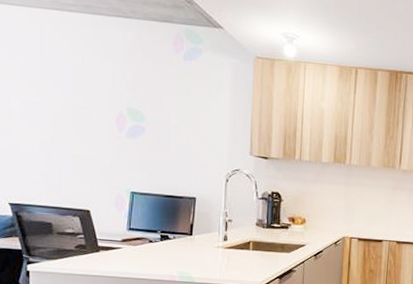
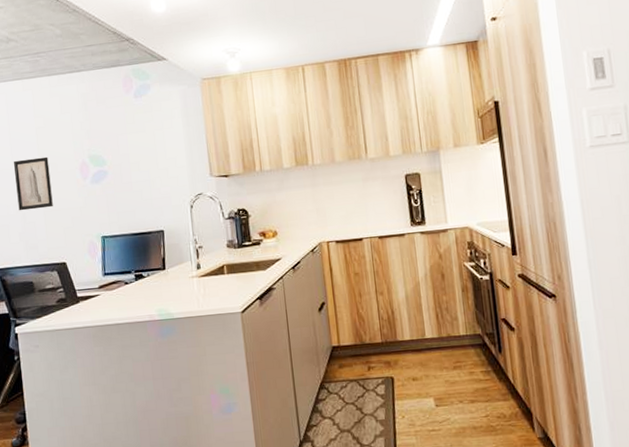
wall art: none [42,95,83,153] -> present [13,156,53,211]

